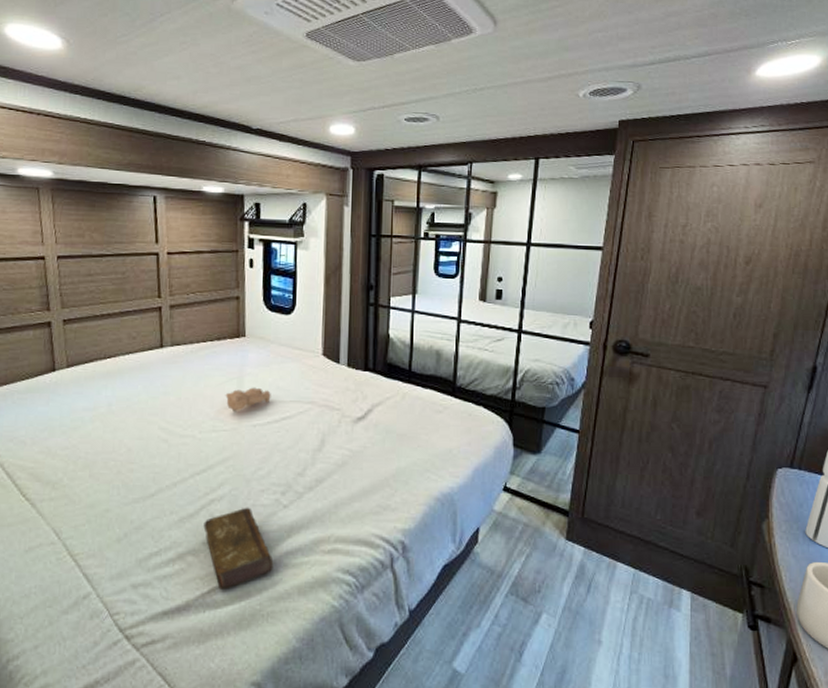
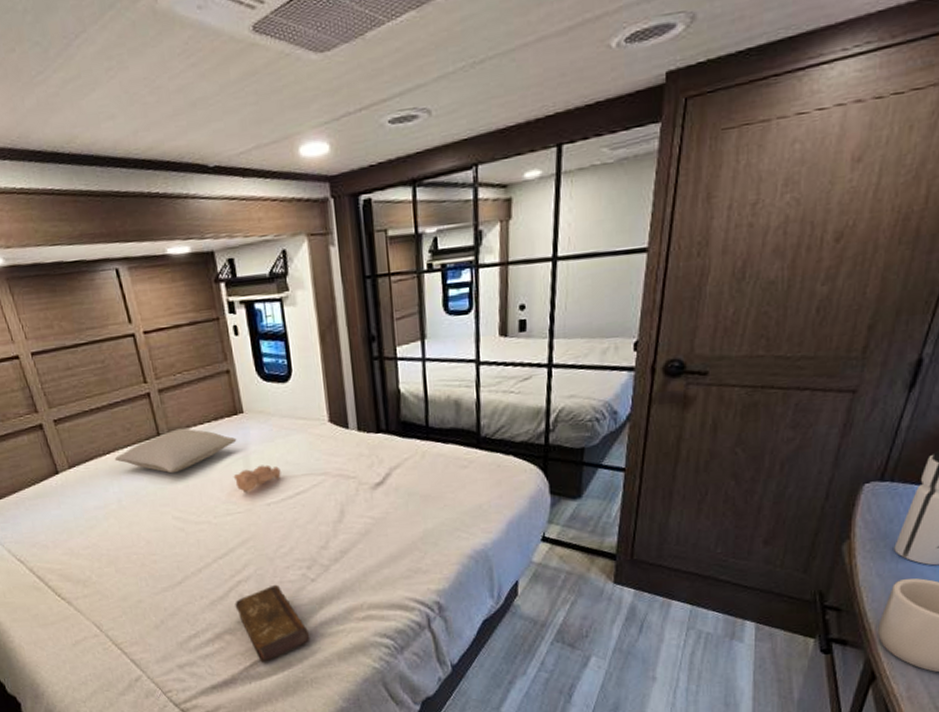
pillow: none [114,343,235,385] -> present [114,428,237,474]

